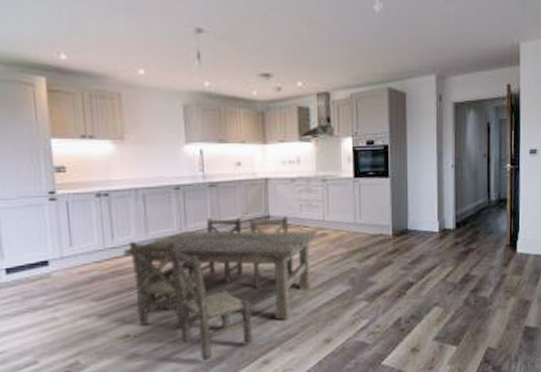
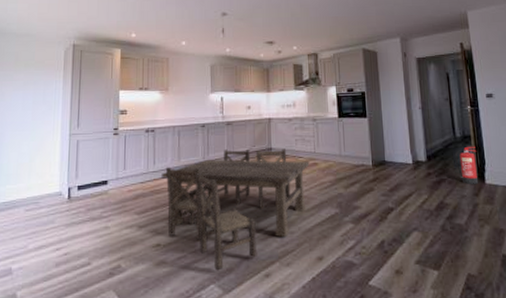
fire extinguisher: none [486,211,511,254] -> present [454,146,478,184]

